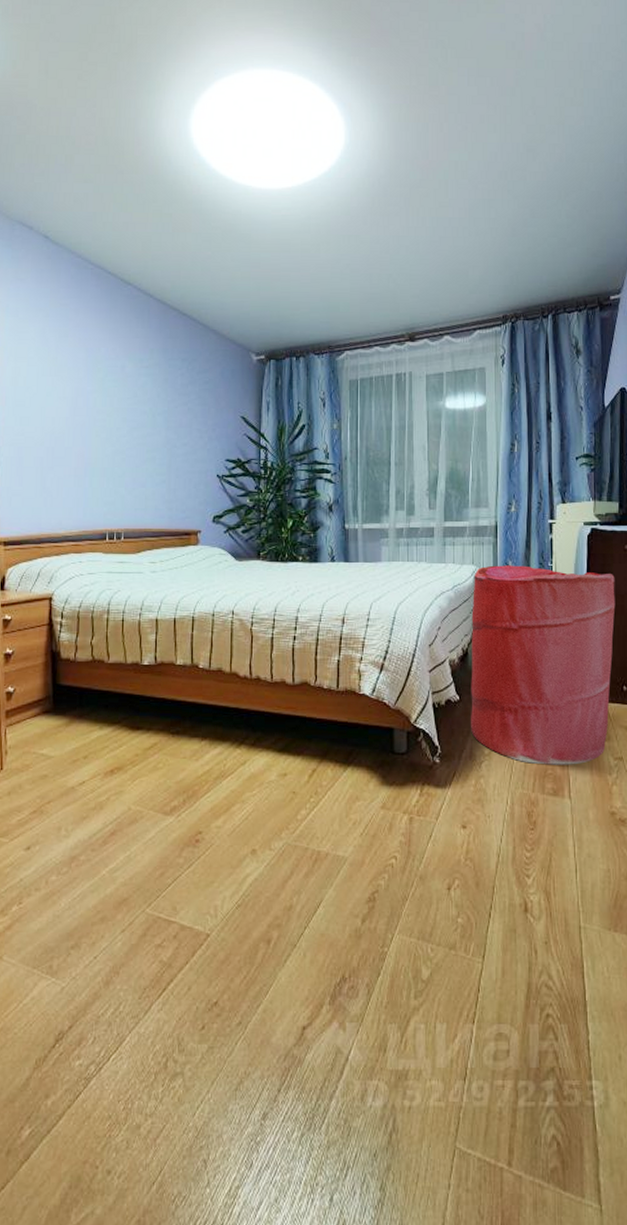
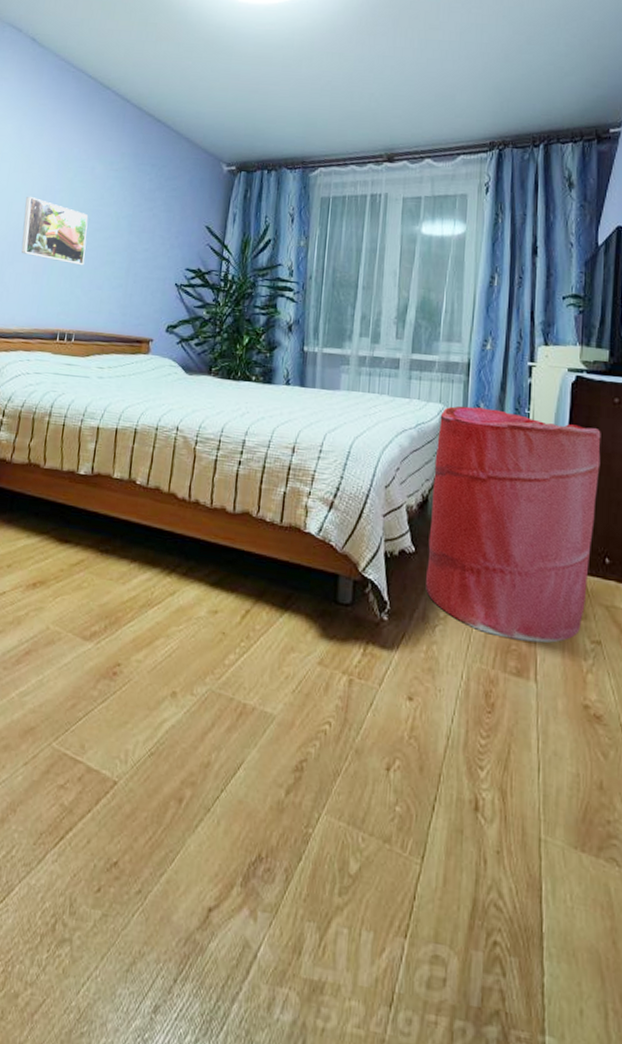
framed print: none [58,399,126,465] -> present [21,196,88,266]

